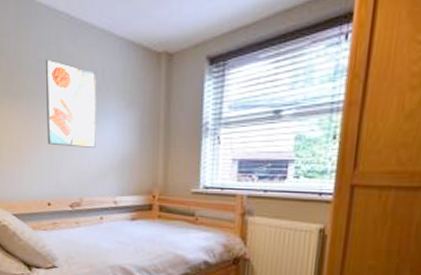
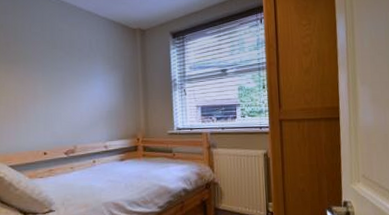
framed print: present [45,58,96,148] -> none [39,32,87,103]

